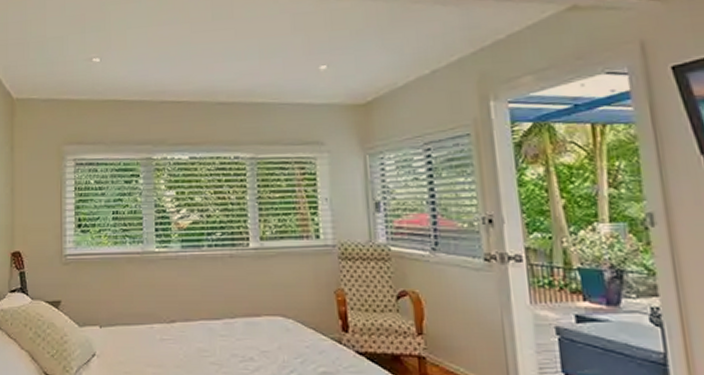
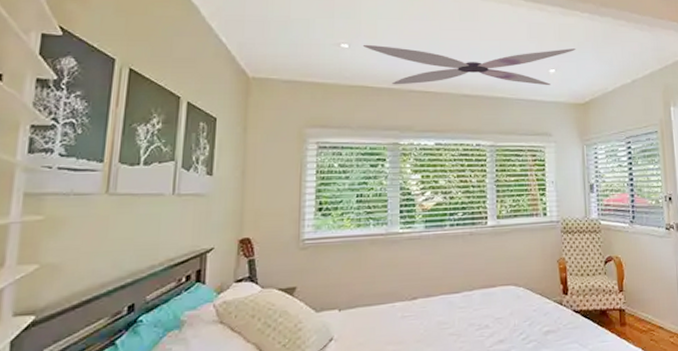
ceiling fan: none [113,38,353,97] -> present [362,44,576,86]

